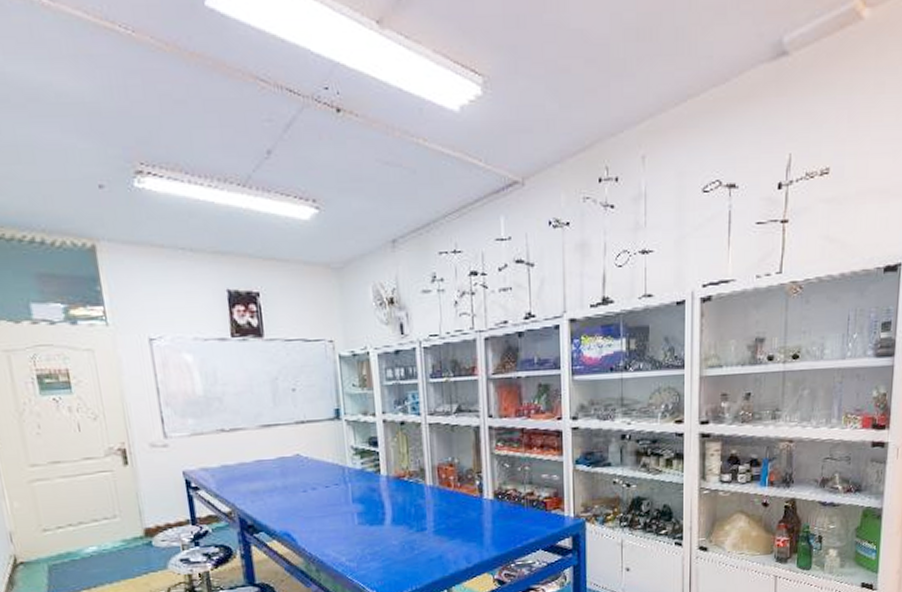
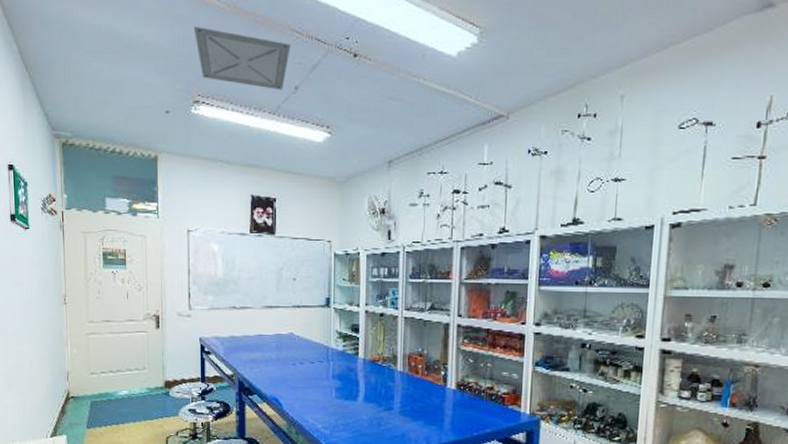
ceiling vent: none [121,71,256,156] -> present [193,26,290,91]

